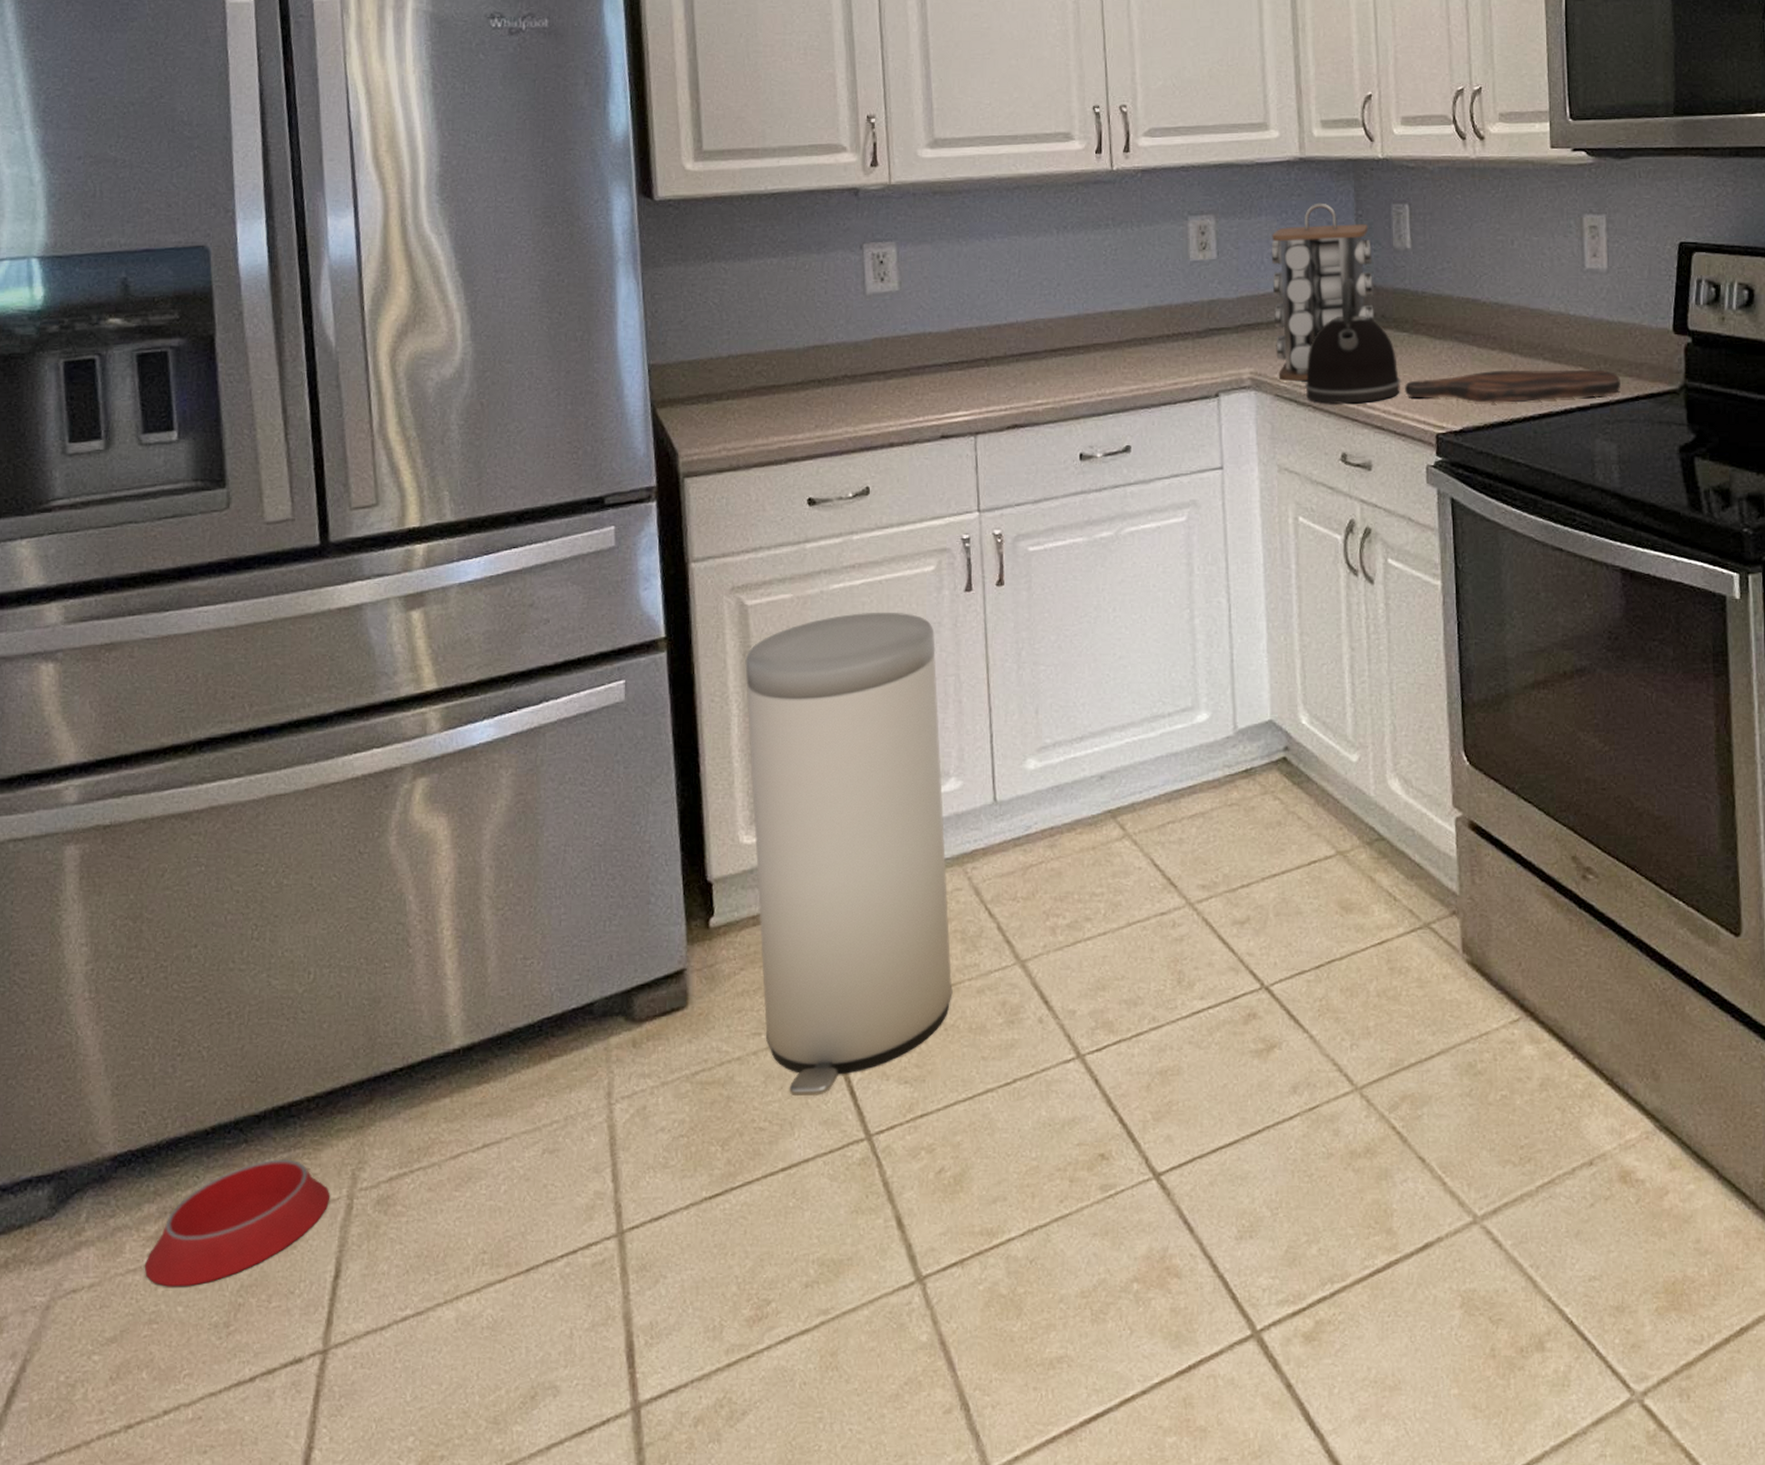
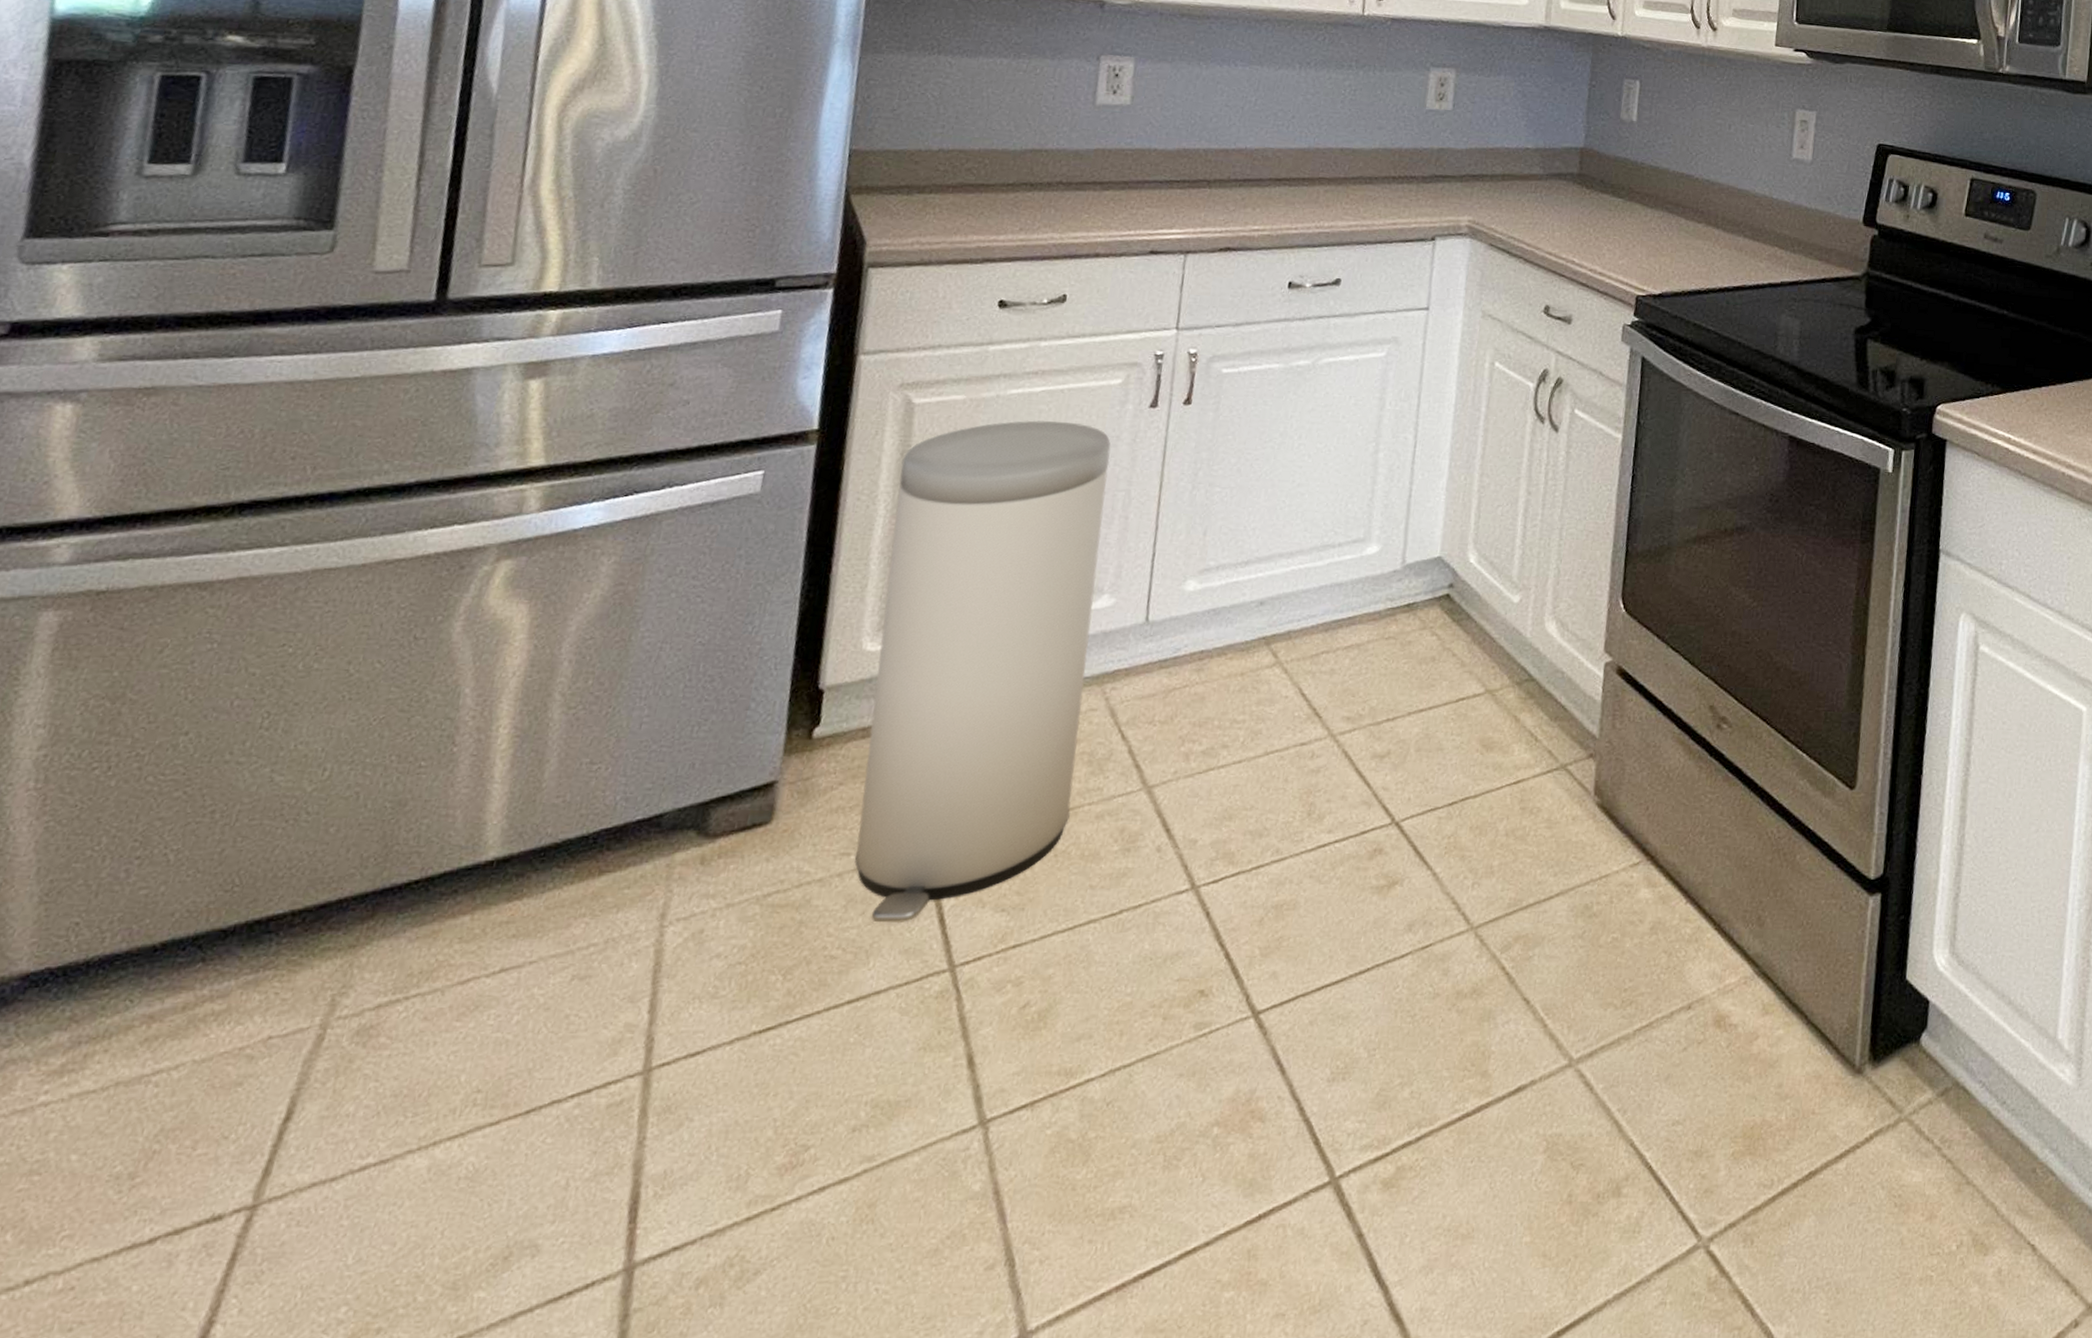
pet bowl: present [144,1159,330,1287] -> none [36,981,299,1131]
spice rack: present [1271,203,1377,382] -> none [1495,69,1600,235]
kettle: present [1304,278,1401,404] -> none [1518,142,1611,260]
cutting board: present [1405,369,1621,404] -> none [1613,242,1811,276]

